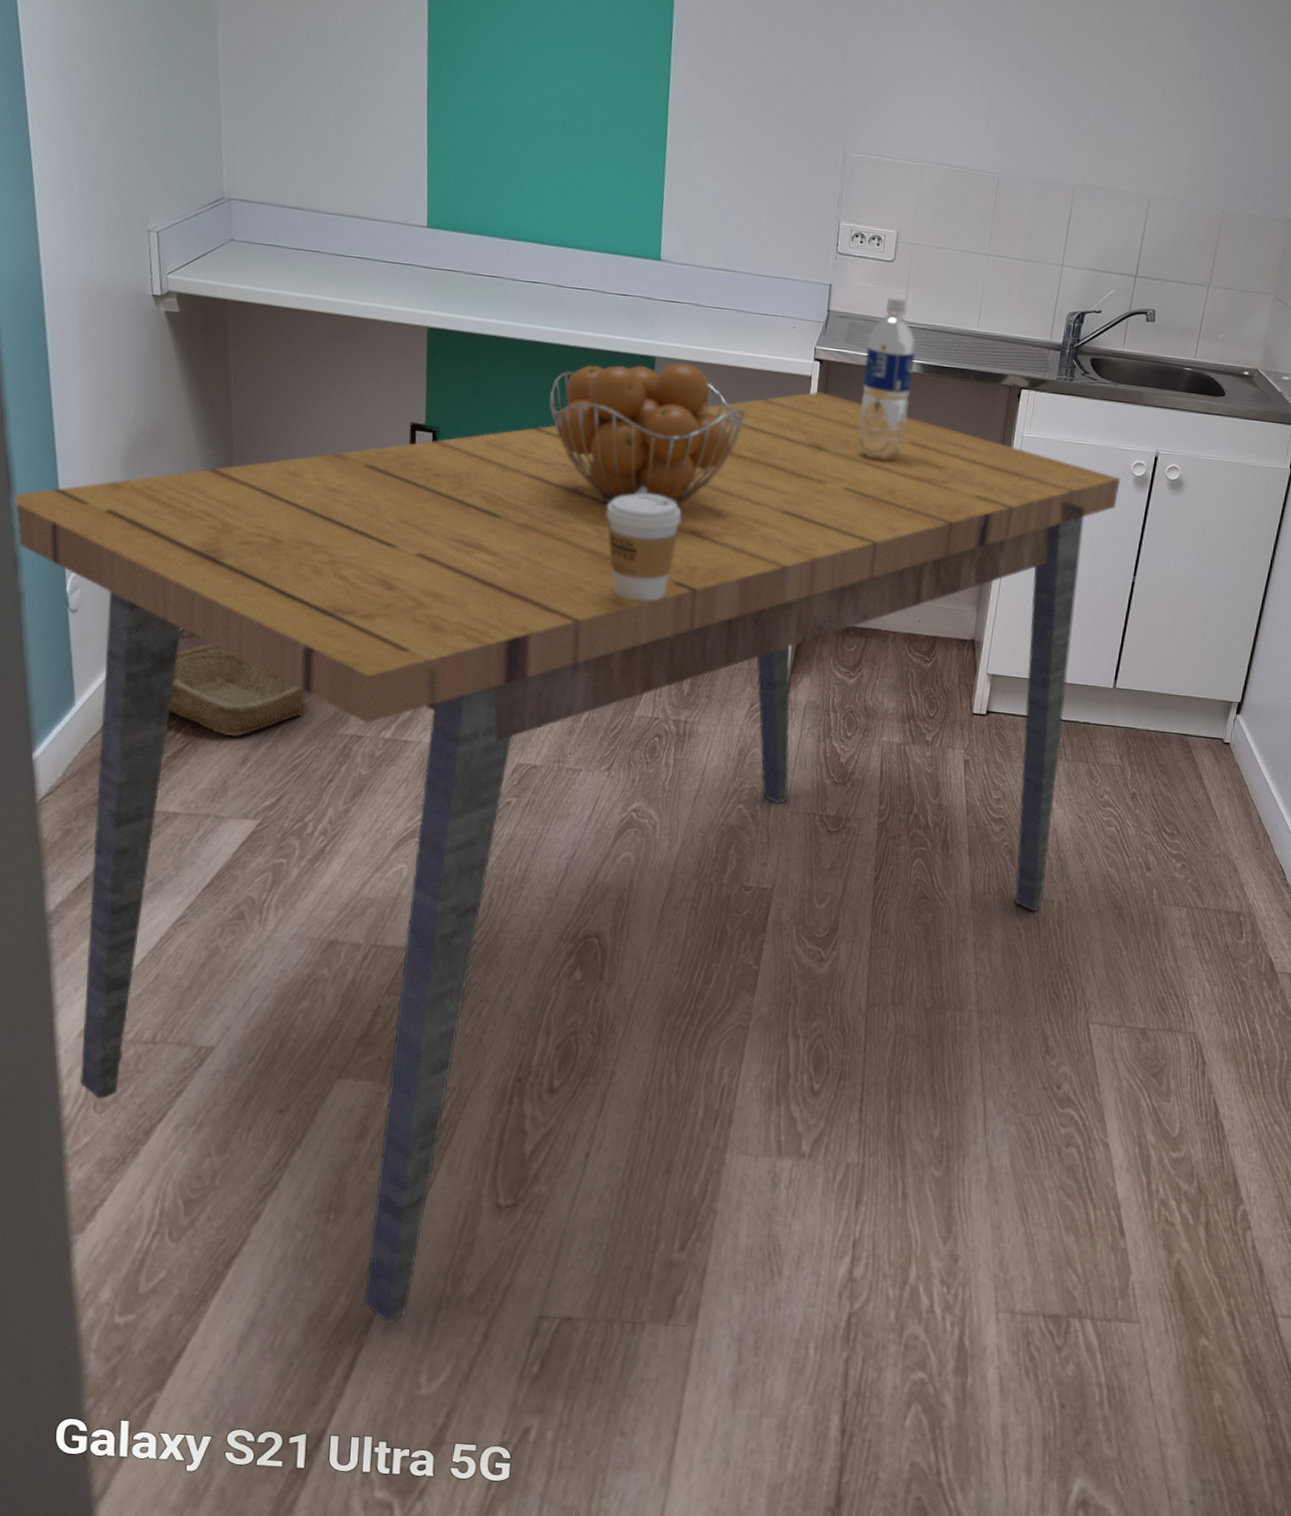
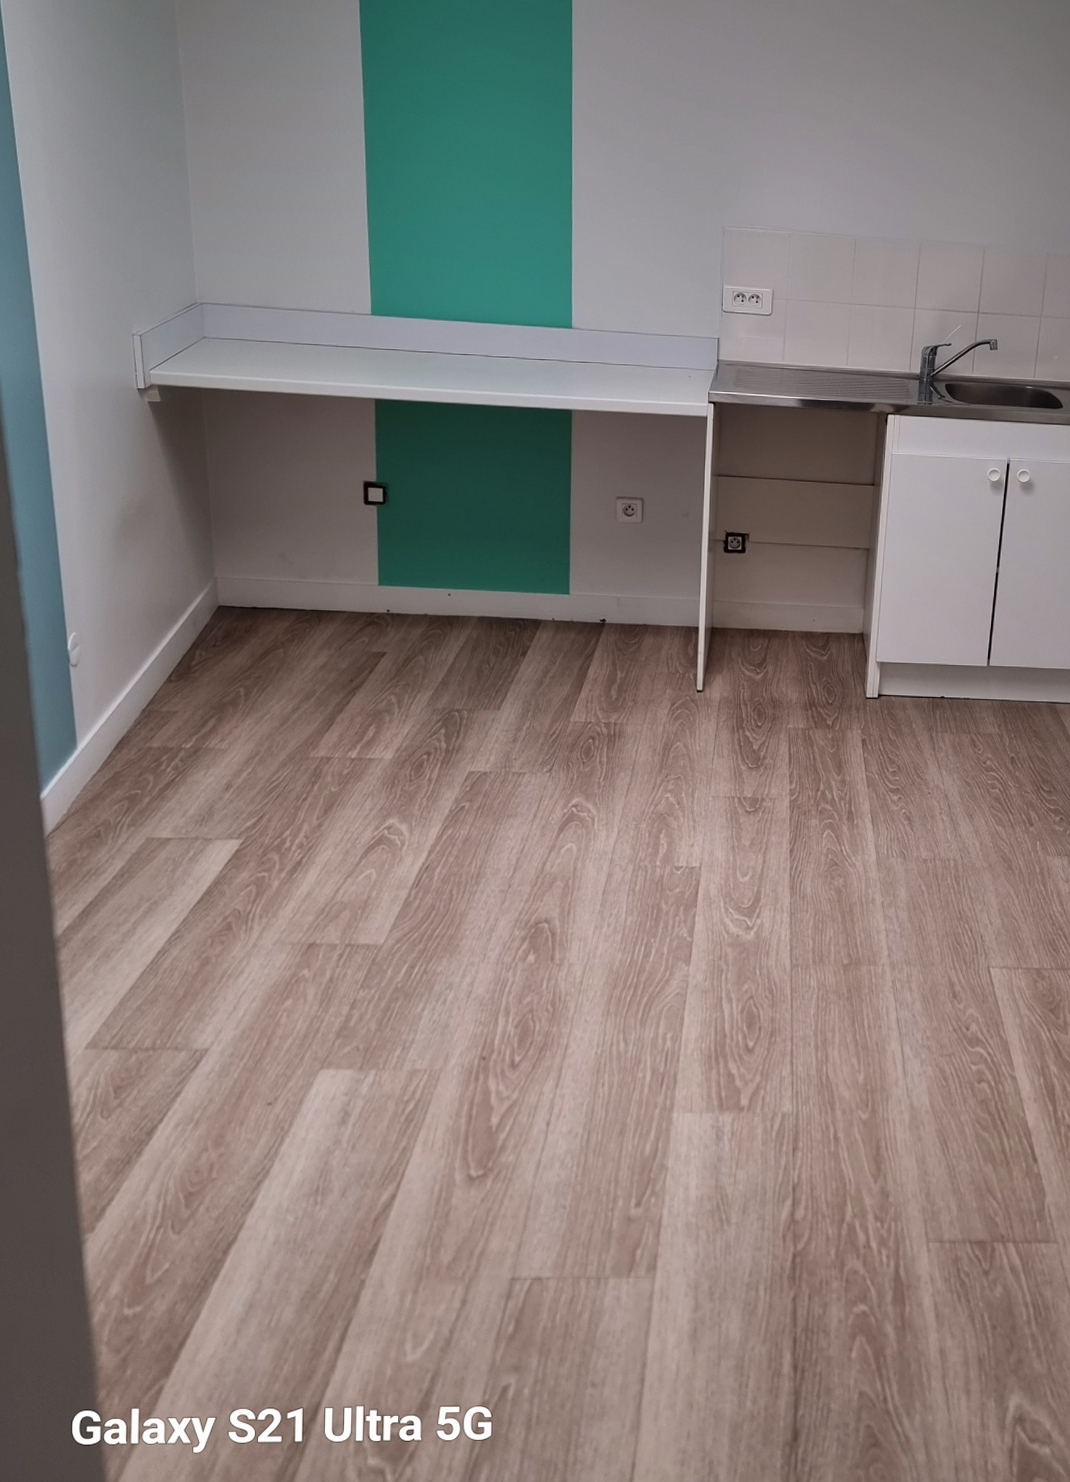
dining table: present [13,391,1121,1324] -> none [20,429,979,1297]
basket: present [168,643,306,737] -> none [159,685,281,767]
fruit basket: present [549,363,746,509] -> none [482,414,652,539]
coffee cup: present [606,493,681,602] -> none [536,527,602,621]
water bottle: present [857,296,916,461] -> none [750,344,795,484]

